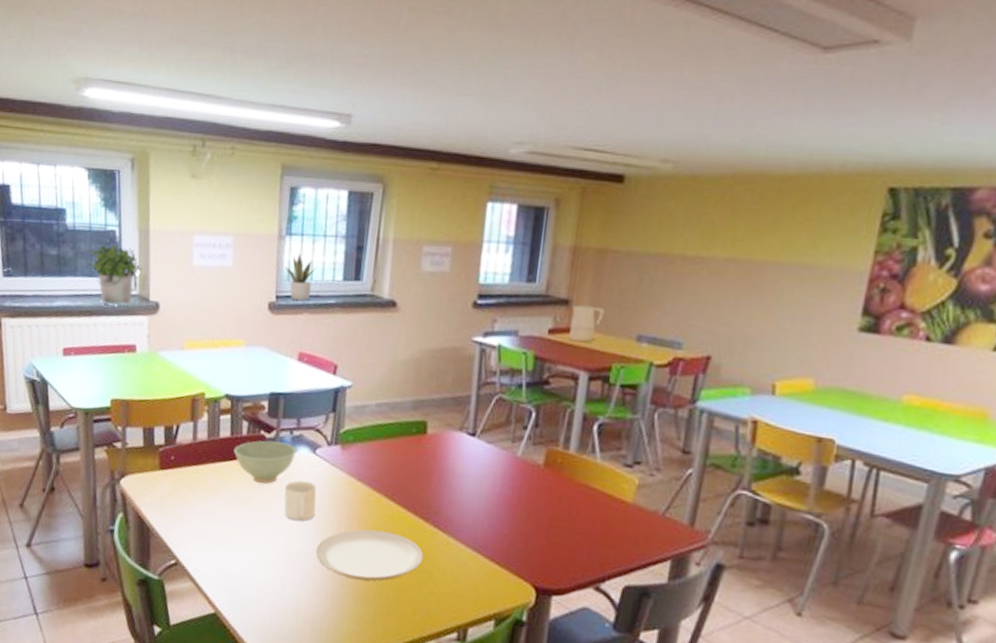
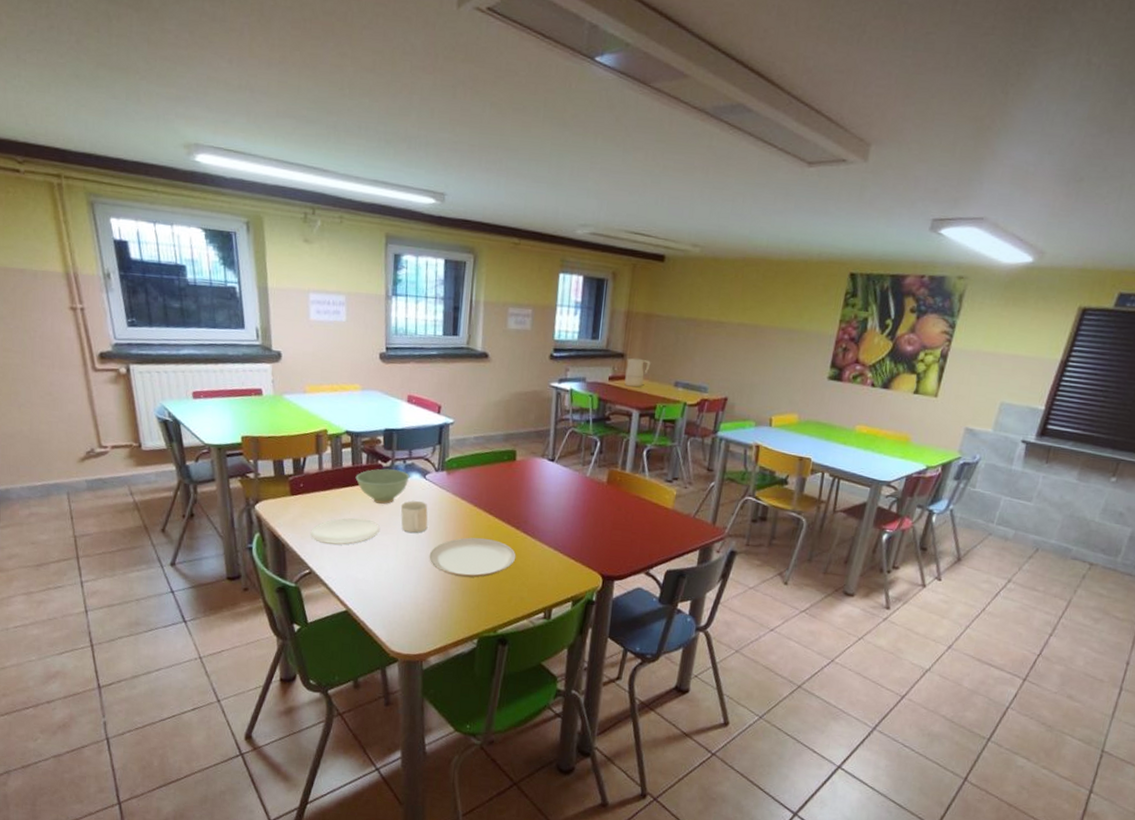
potted plant: present [88,244,142,305] -> none [211,299,262,354]
plate: none [179,499,260,532] -> present [310,517,381,545]
potted plant: present [284,253,317,302] -> none [392,311,421,353]

